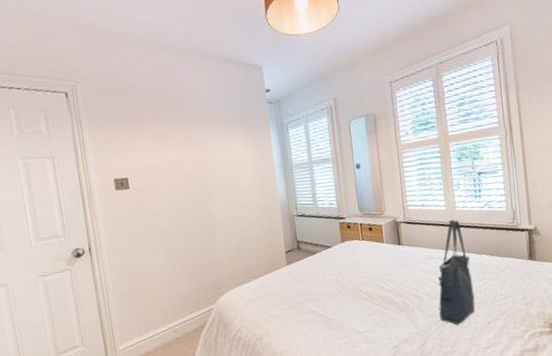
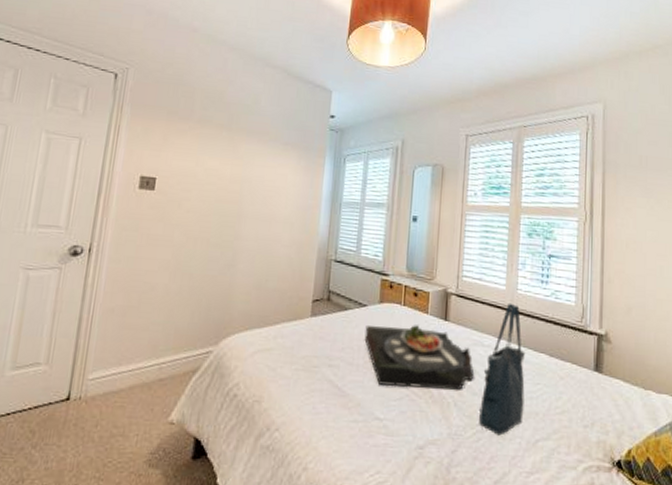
serving tray: none [334,253,431,307] -> present [364,325,475,390]

